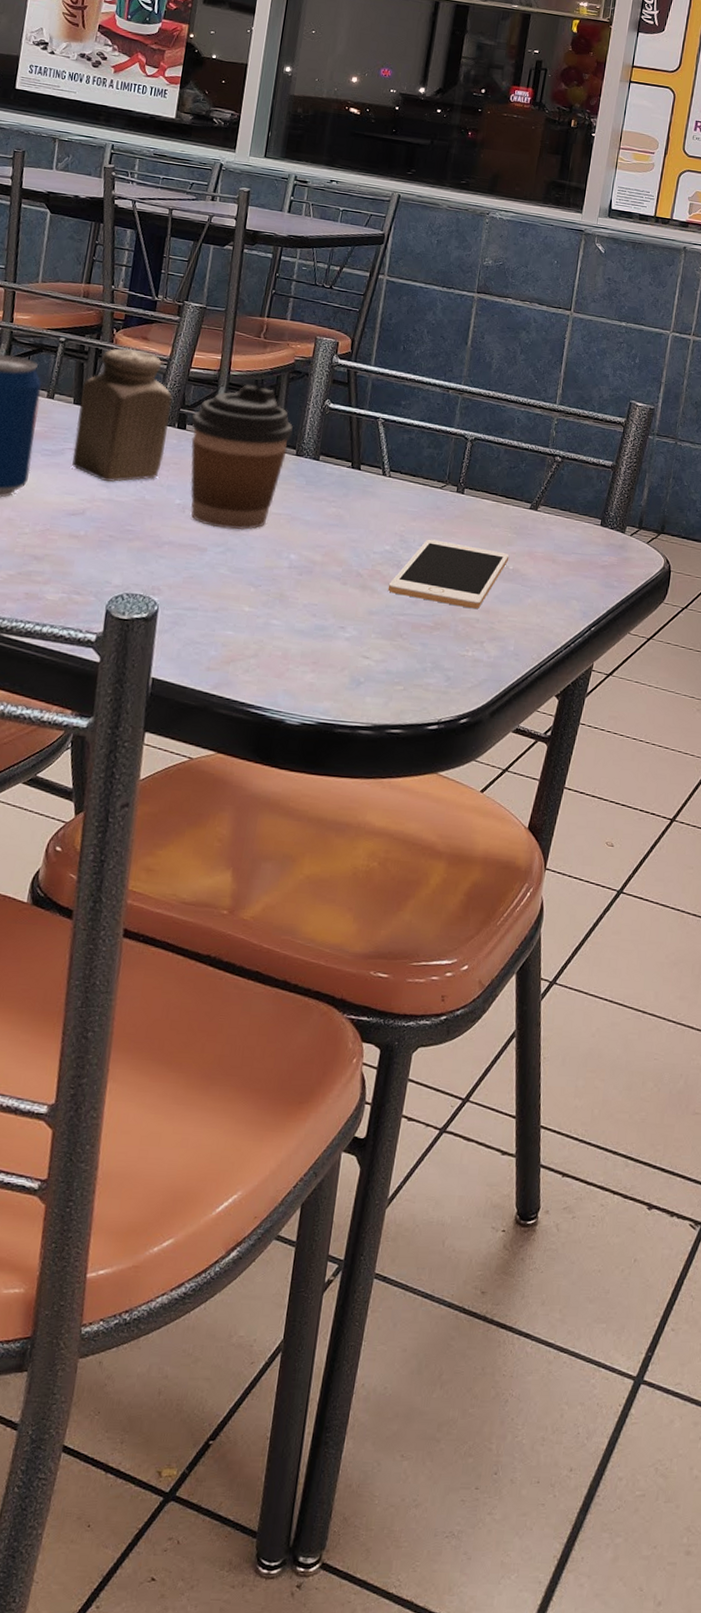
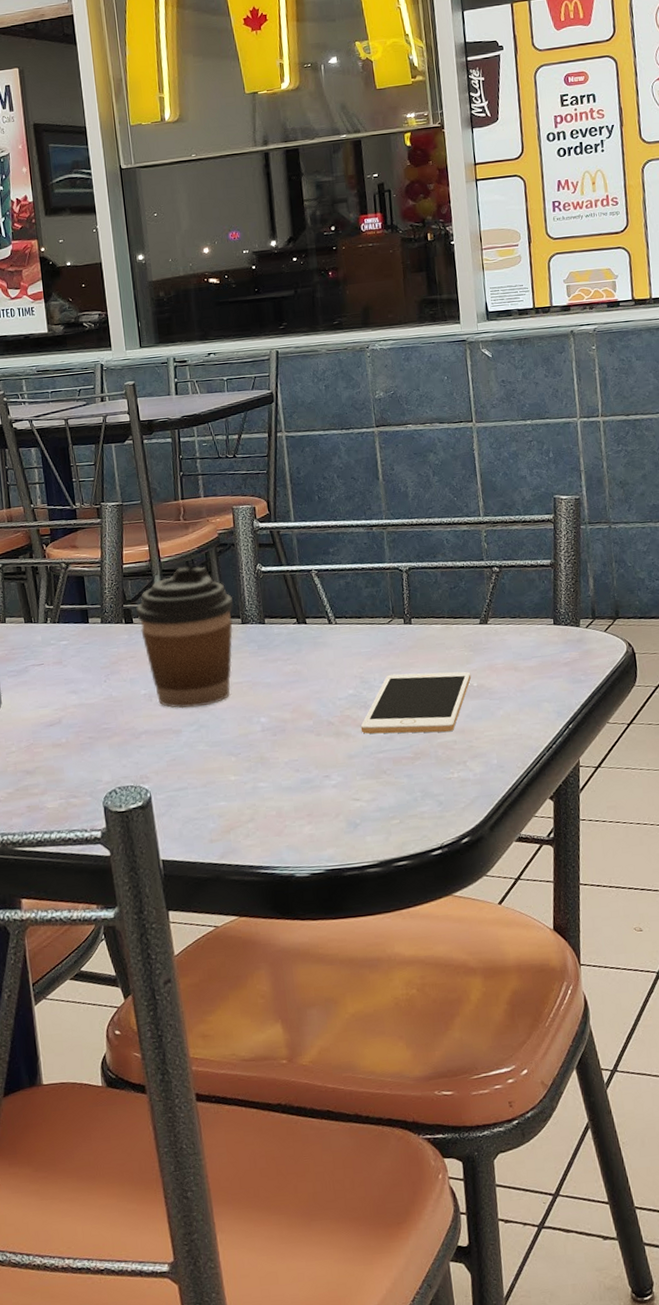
salt shaker: present [72,348,173,482] -> none [28,559,120,688]

